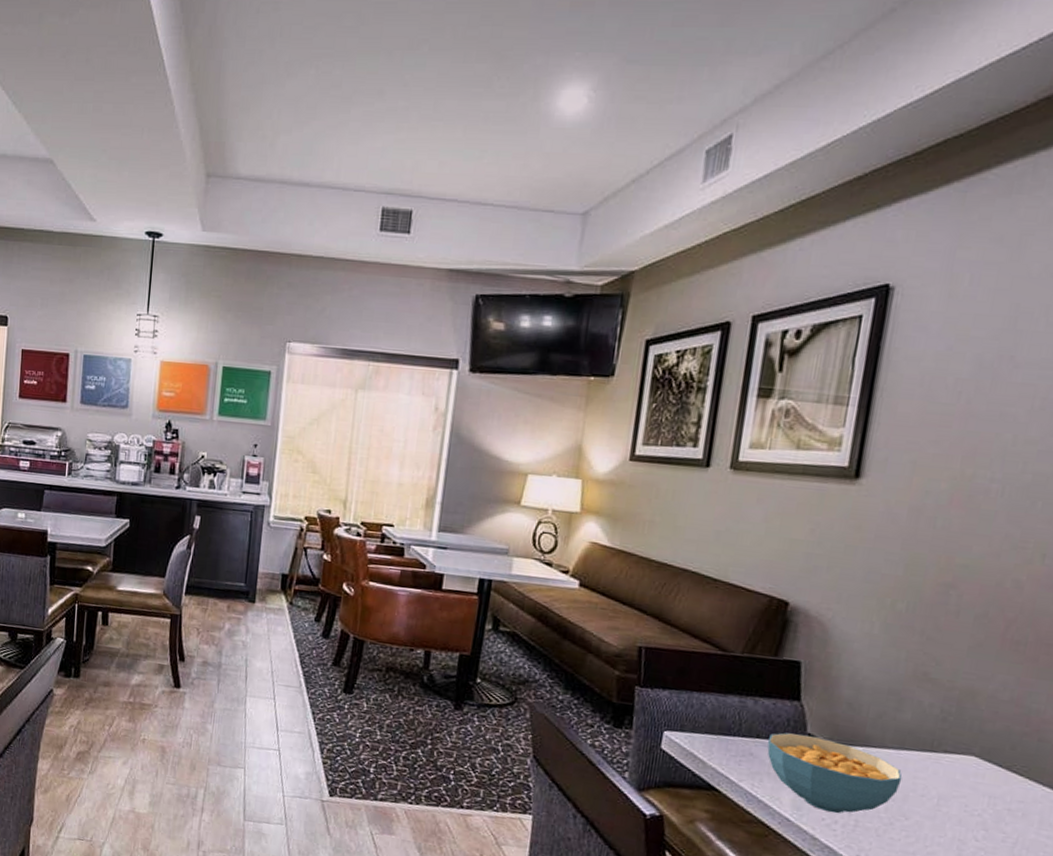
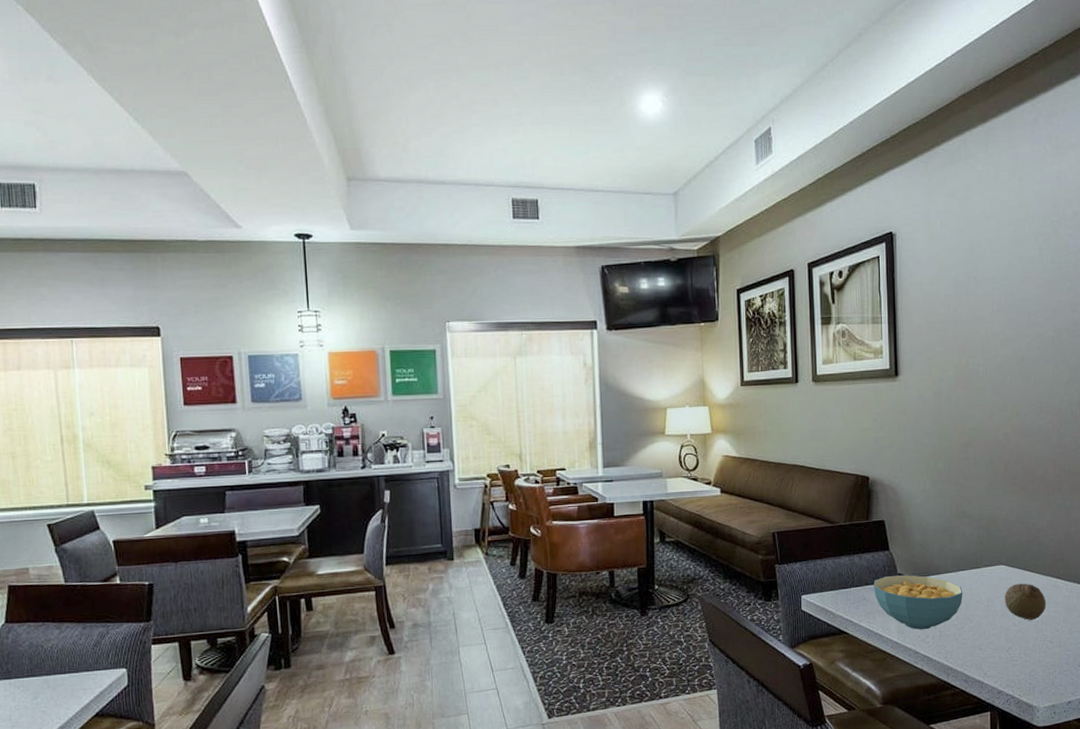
fruit: none [966,785,1036,841] -> present [1005,583,1046,620]

